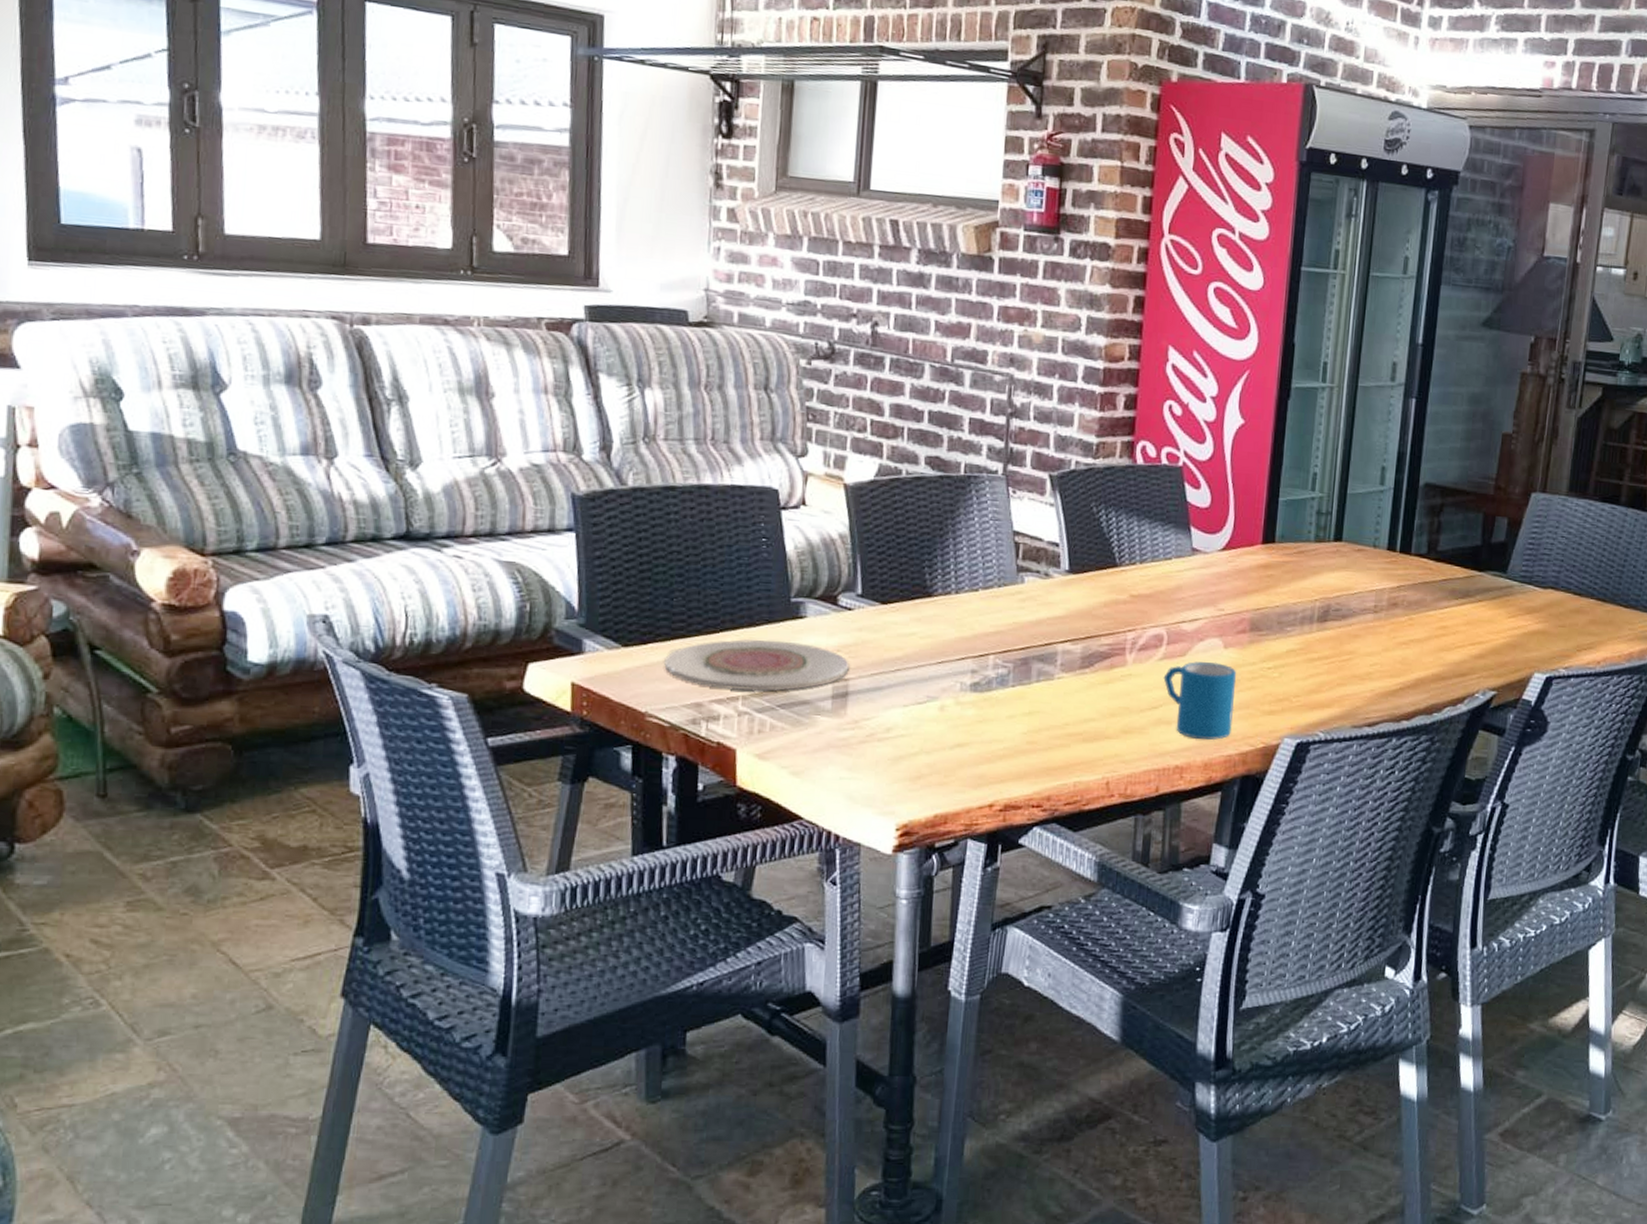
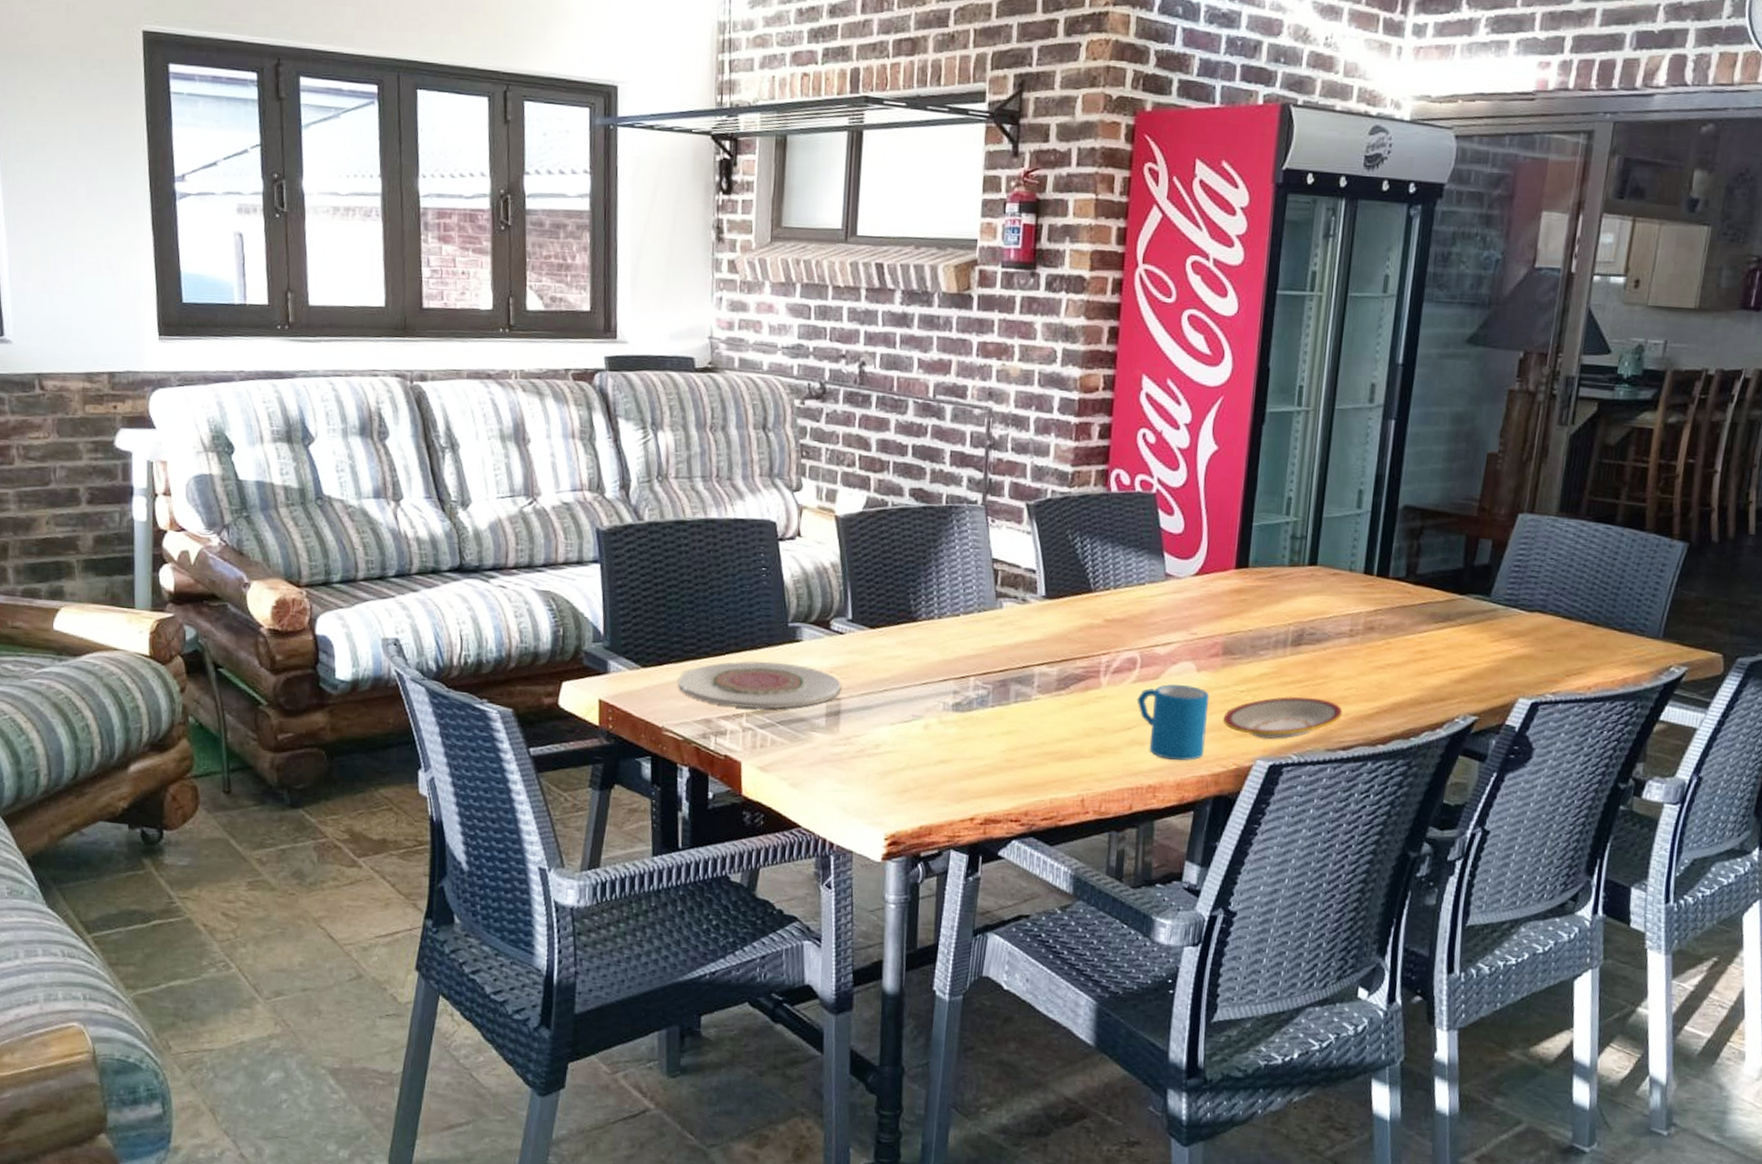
plate: none [1250,673,1368,716] -> present [1223,696,1343,739]

